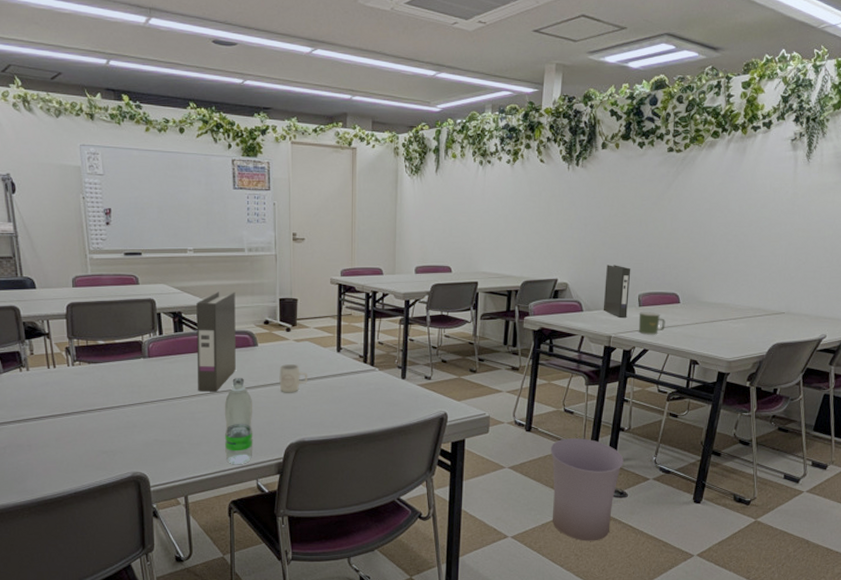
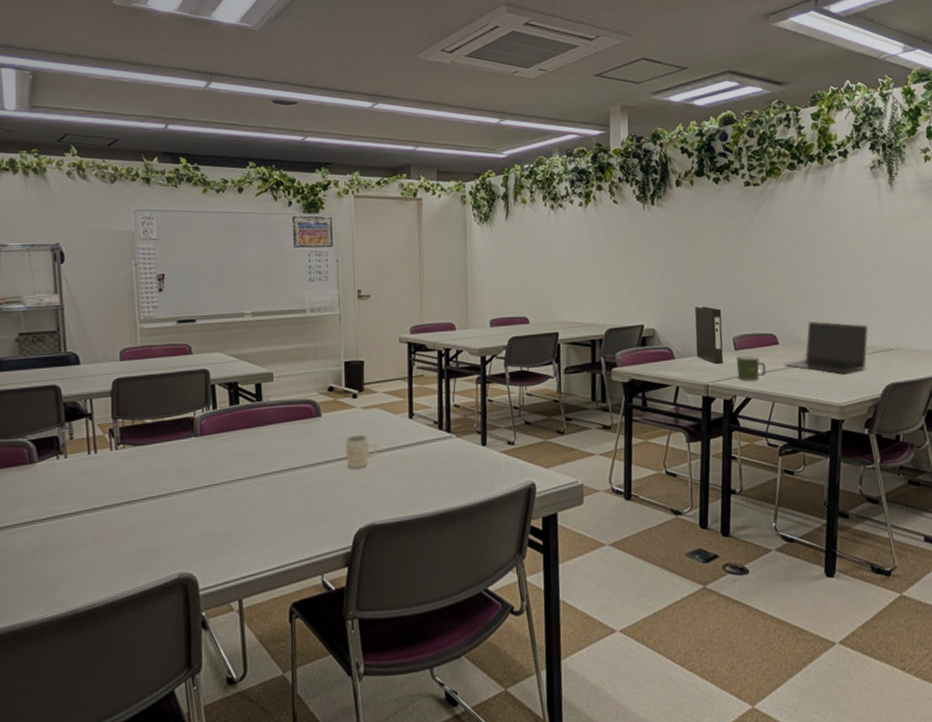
binder: present [196,291,236,392] -> none [254,357,297,472]
bottle: present [224,378,253,464] -> none [284,454,318,557]
waste bin: present [550,438,624,541] -> none [654,505,740,632]
laptop: none [682,283,765,332] -> present [784,320,869,374]

